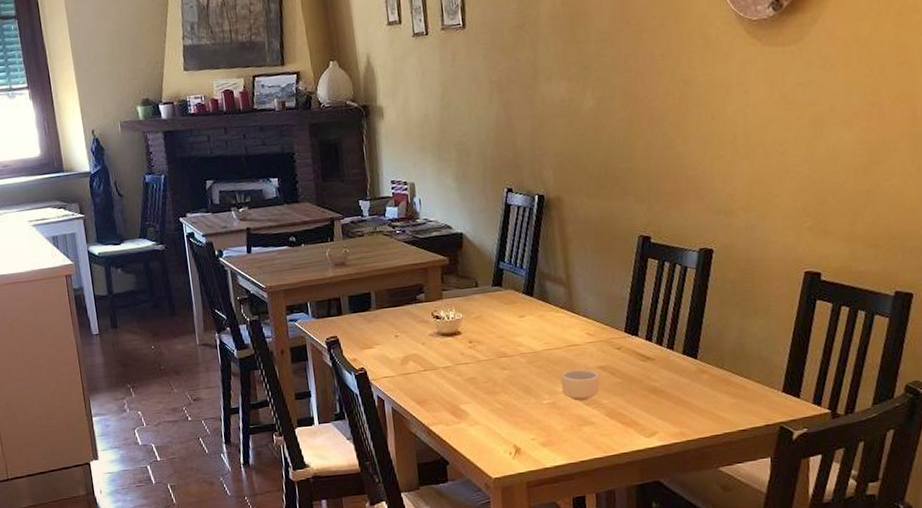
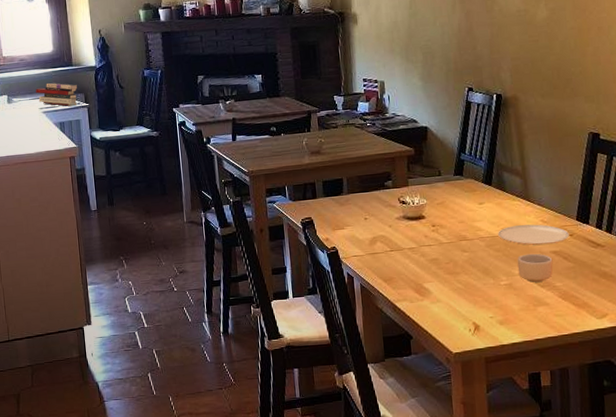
books: none [23,191,72,218] -> present [35,83,78,106]
plate: none [539,337,617,361] -> present [497,224,569,246]

